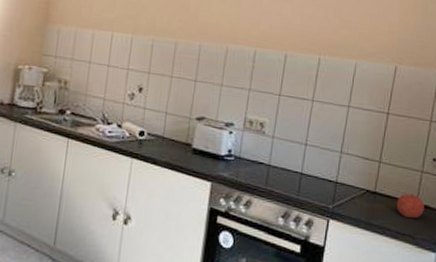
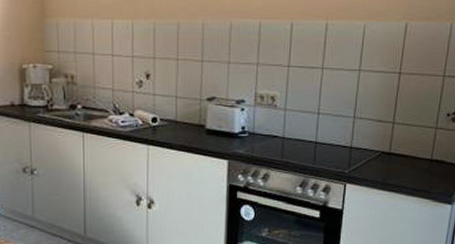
fruit: present [396,193,424,219] -> none [411,150,439,175]

